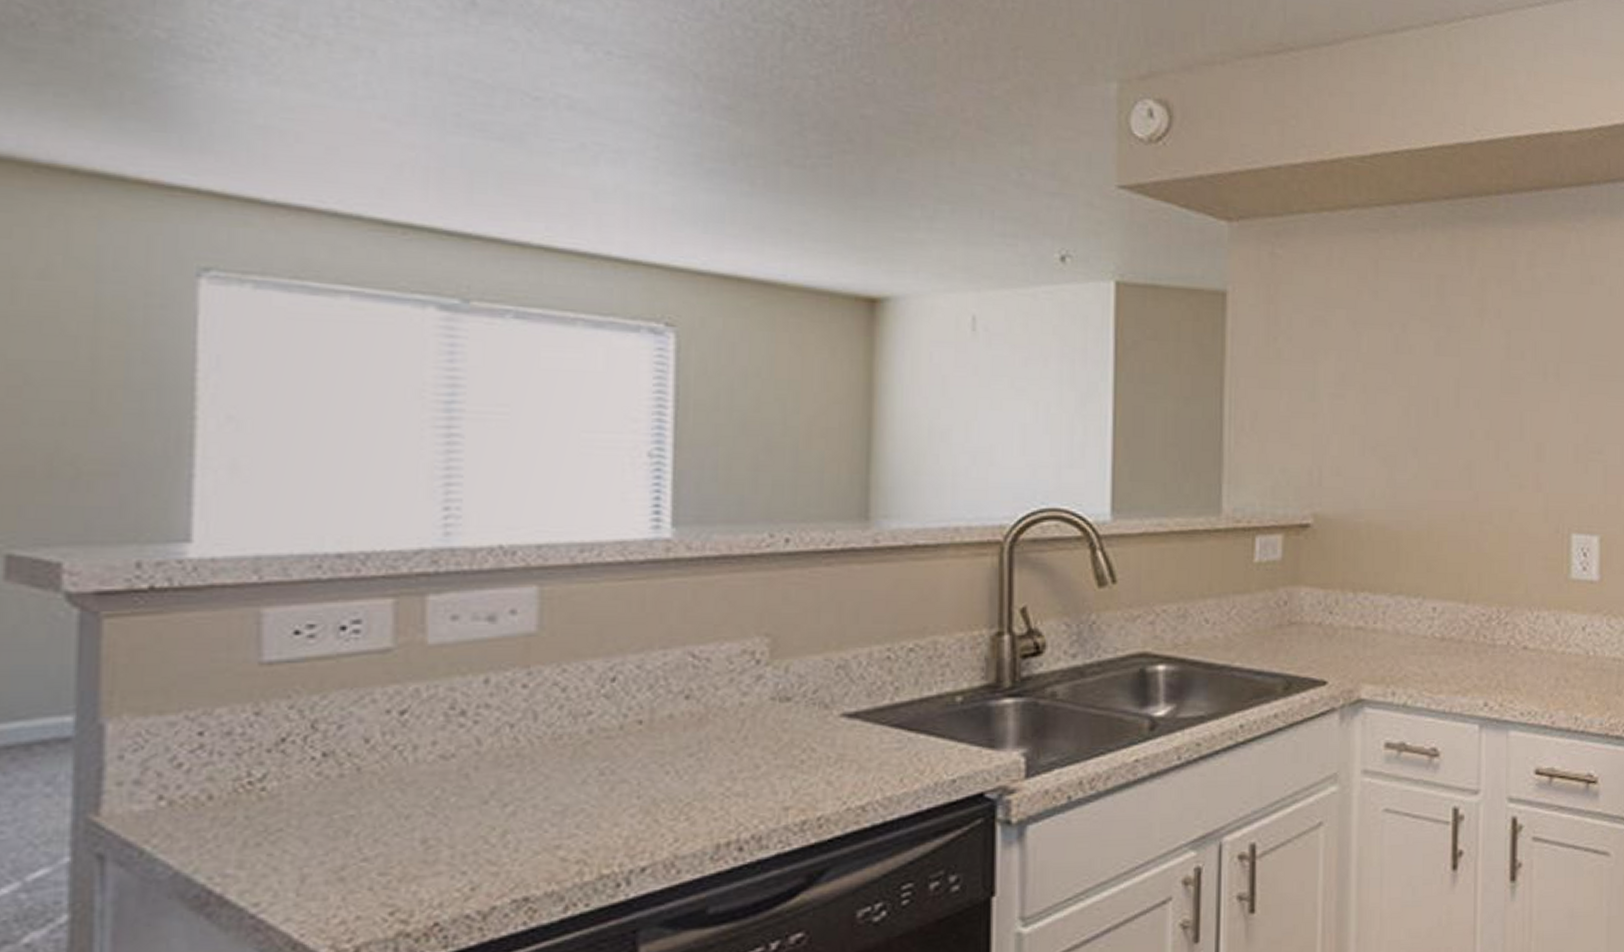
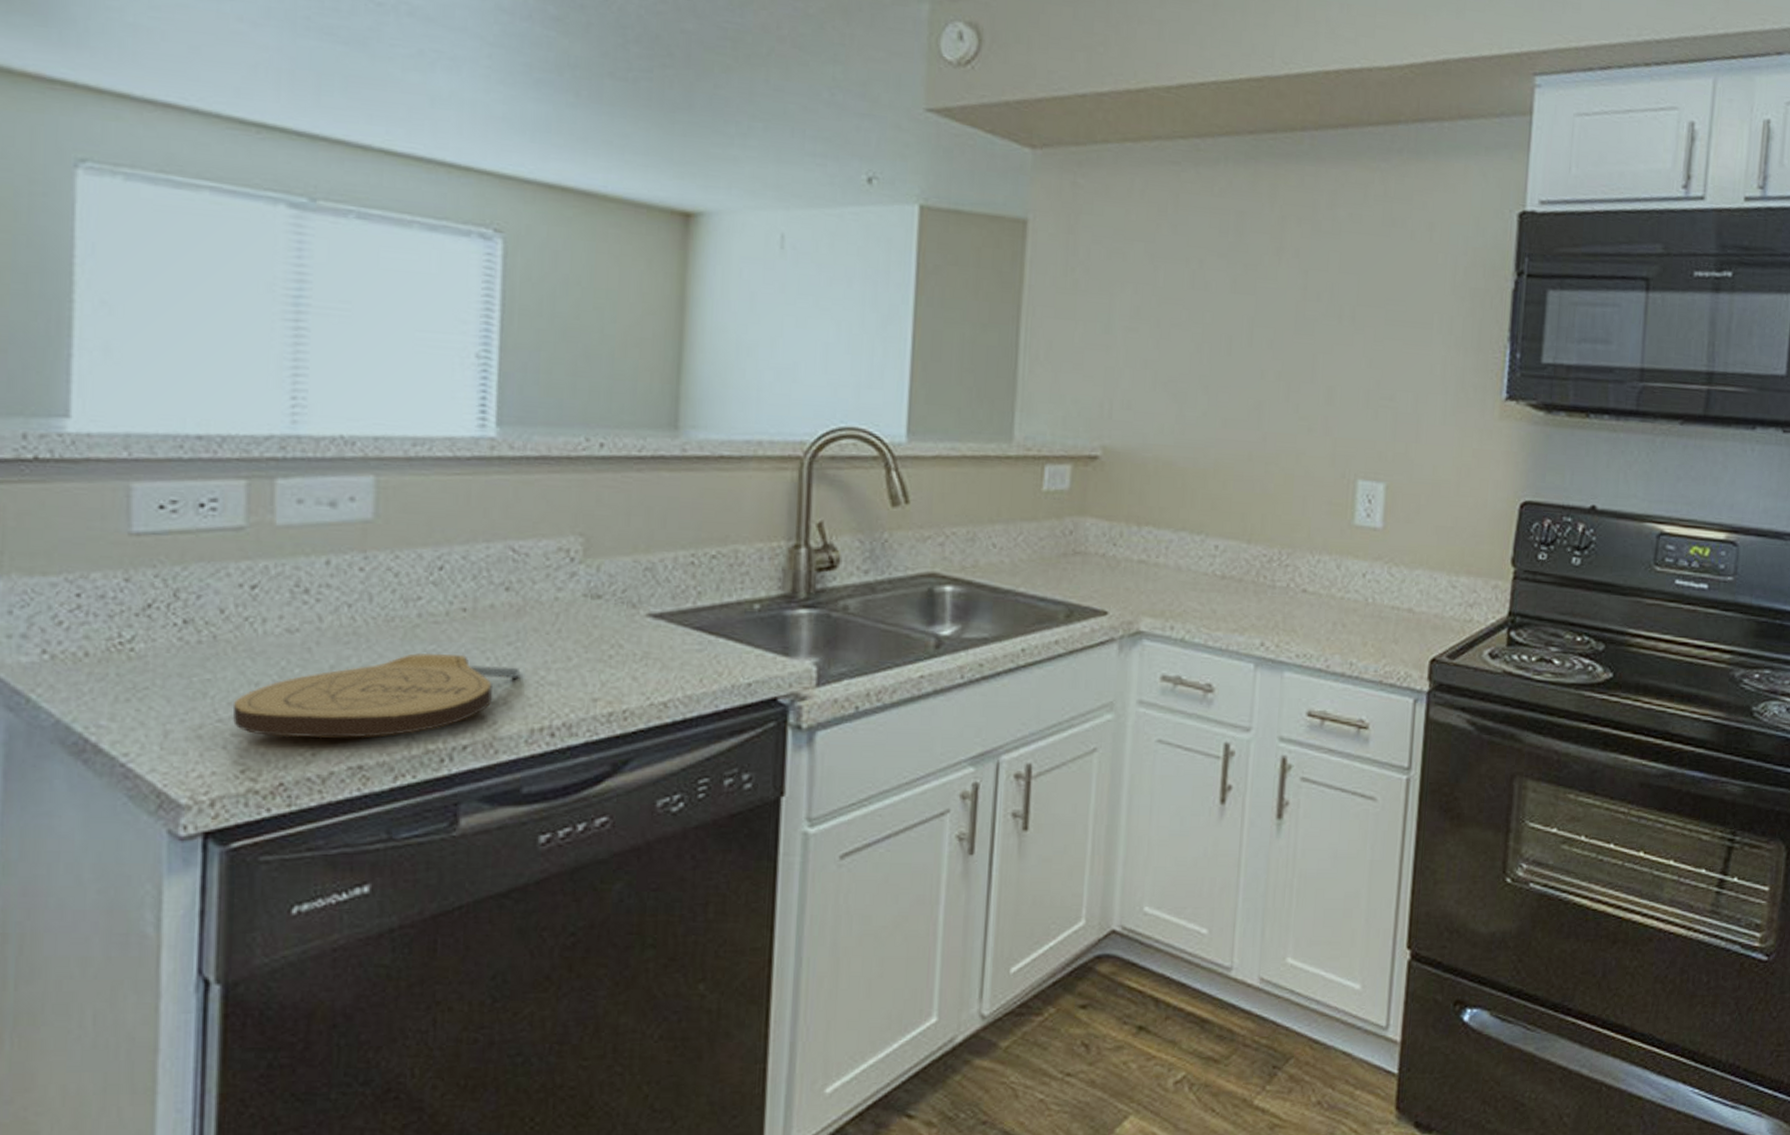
cutting board: none [379,771,702,873] -> present [232,653,519,738]

